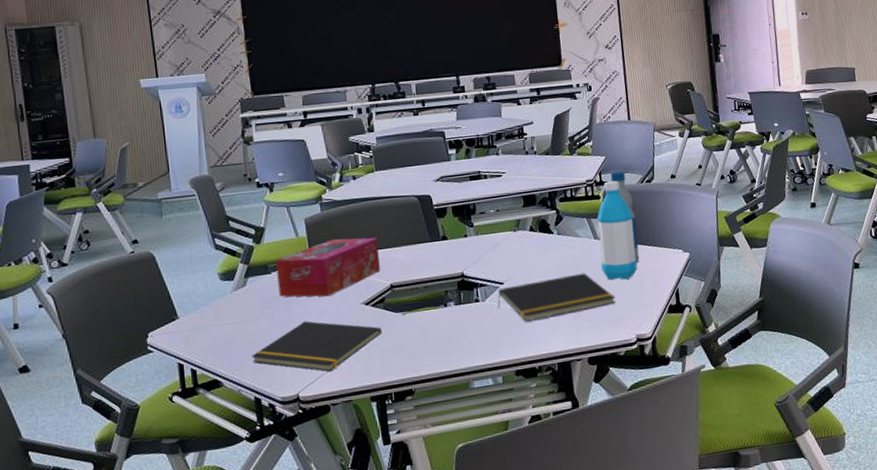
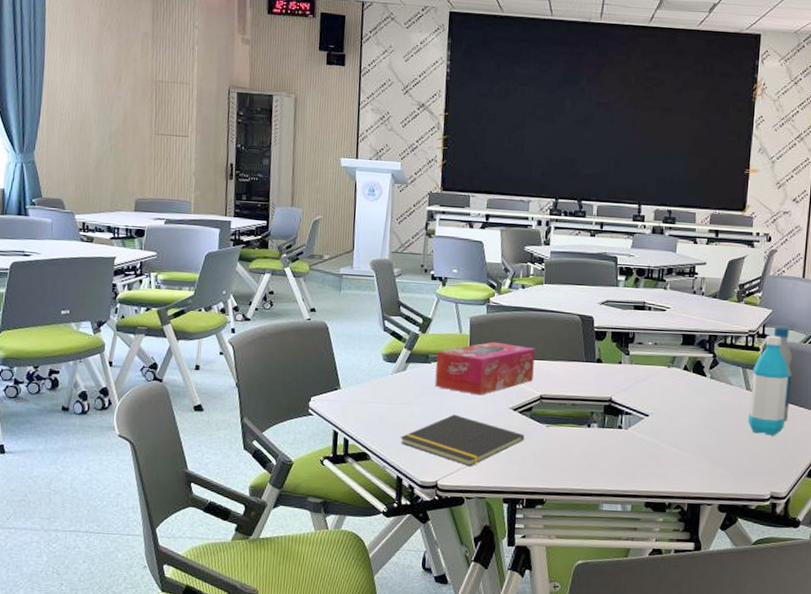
notepad: present [497,273,616,322] -> none [639,419,757,458]

